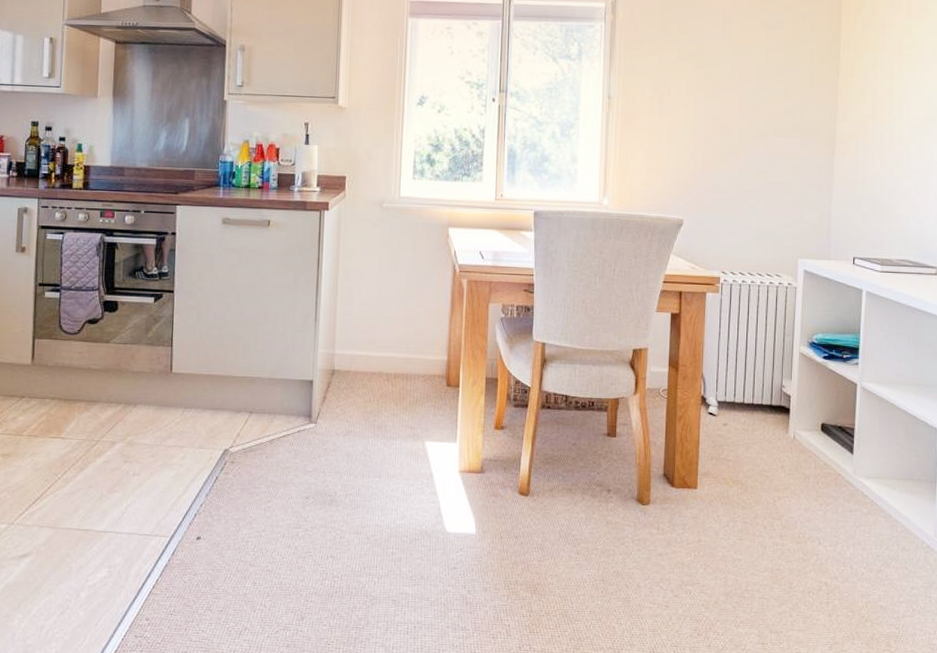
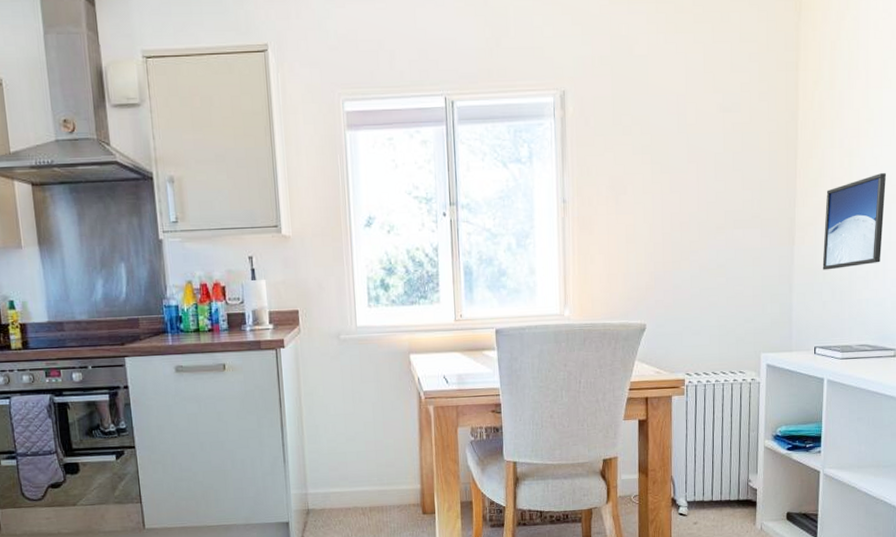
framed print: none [862,96,928,184] -> present [822,173,887,270]

